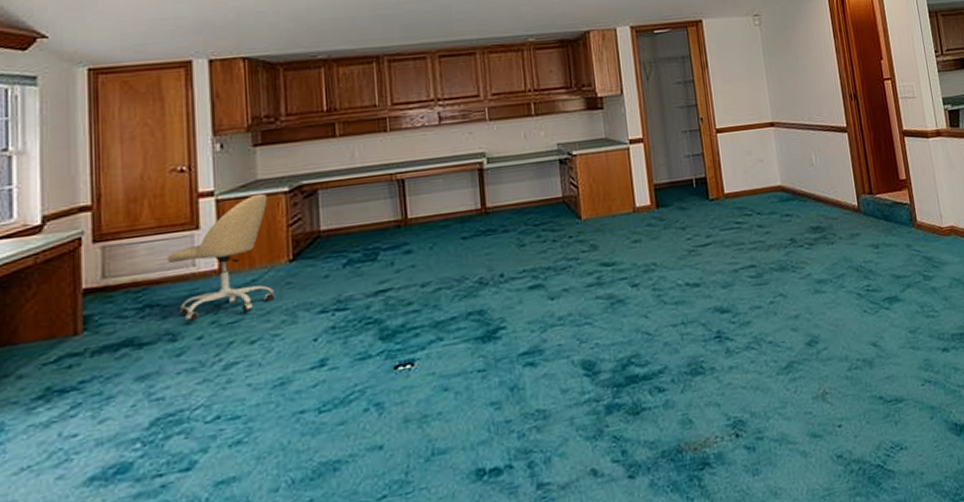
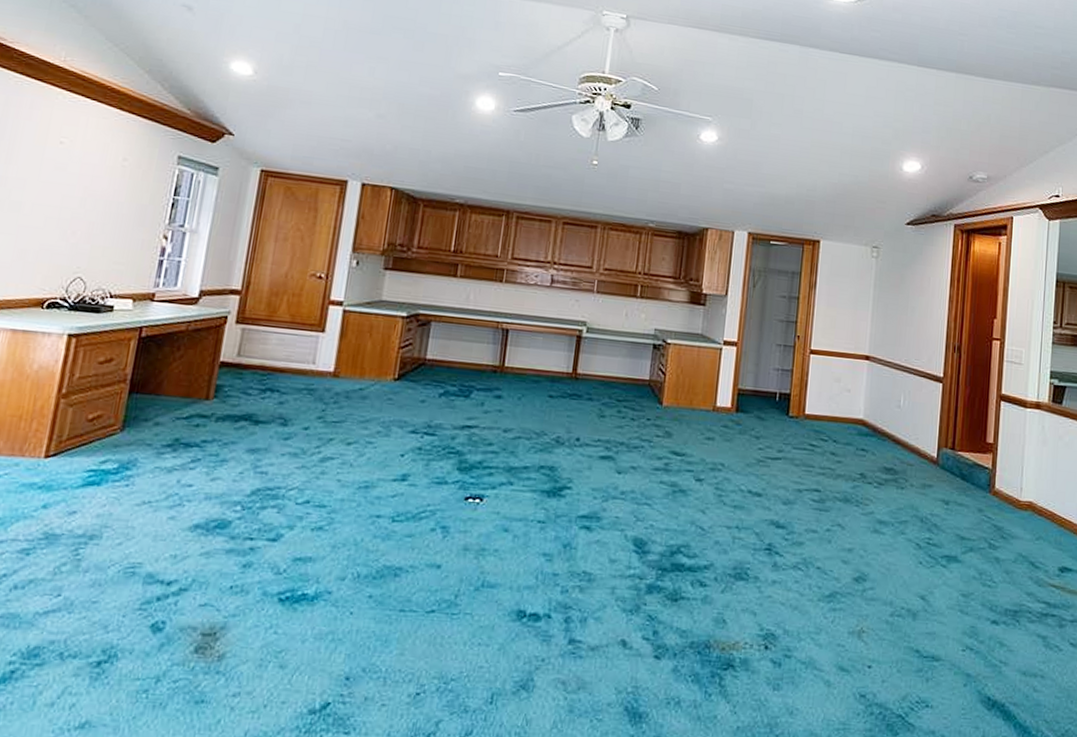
office chair: present [168,193,276,322] -> none [293,313,387,416]

